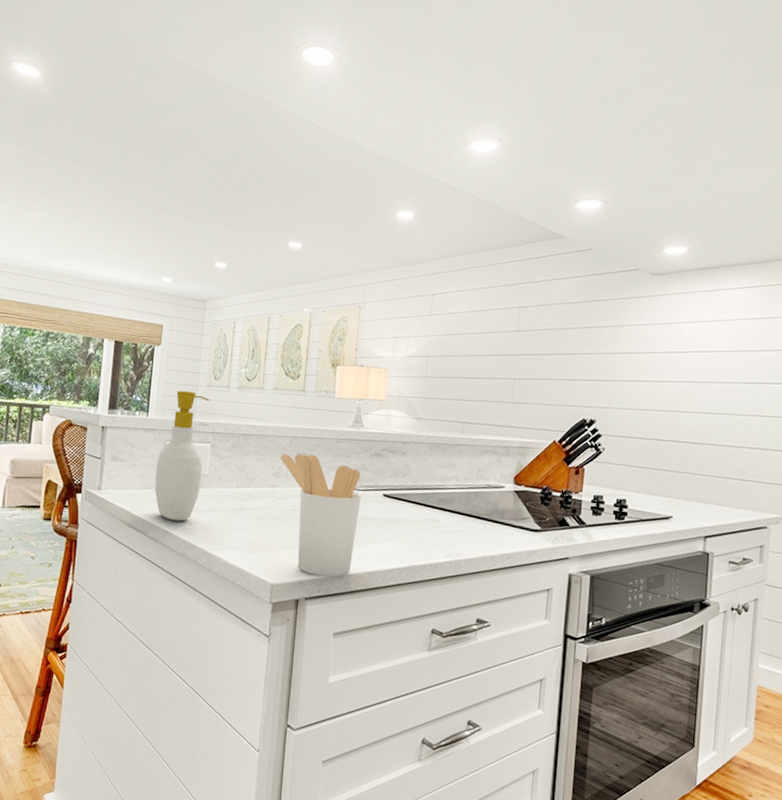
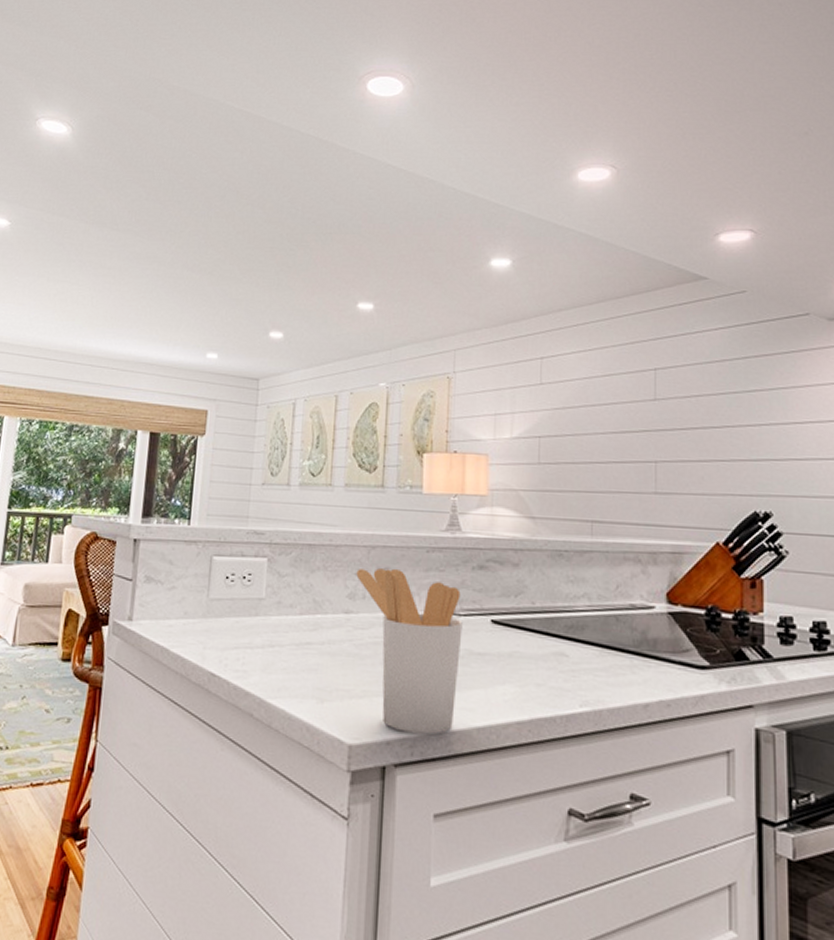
soap bottle: present [154,390,210,522] -> none [198,490,266,661]

